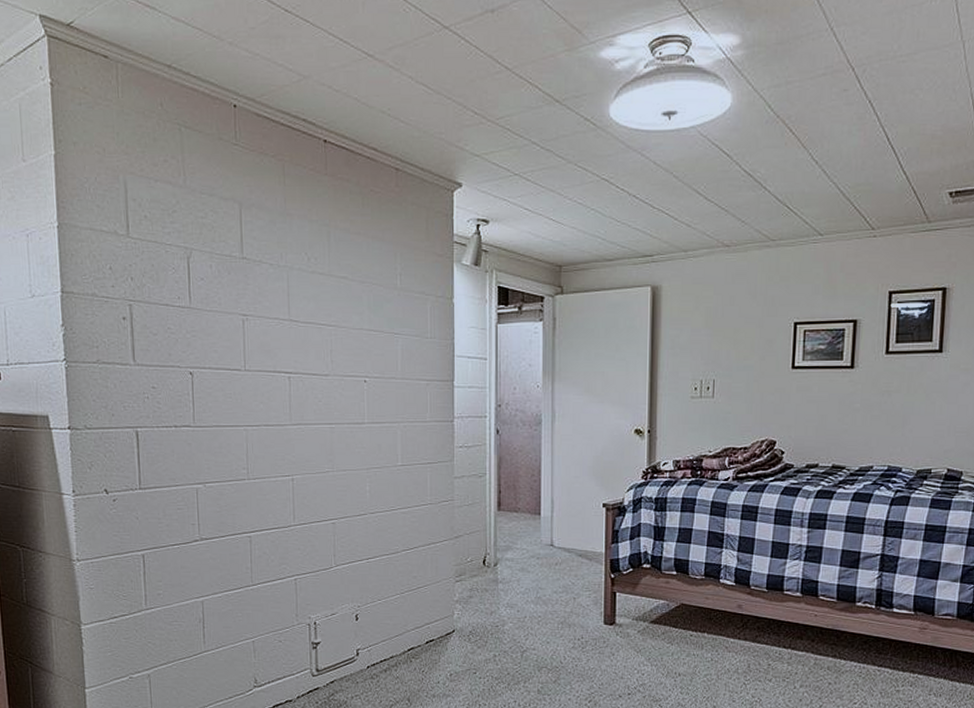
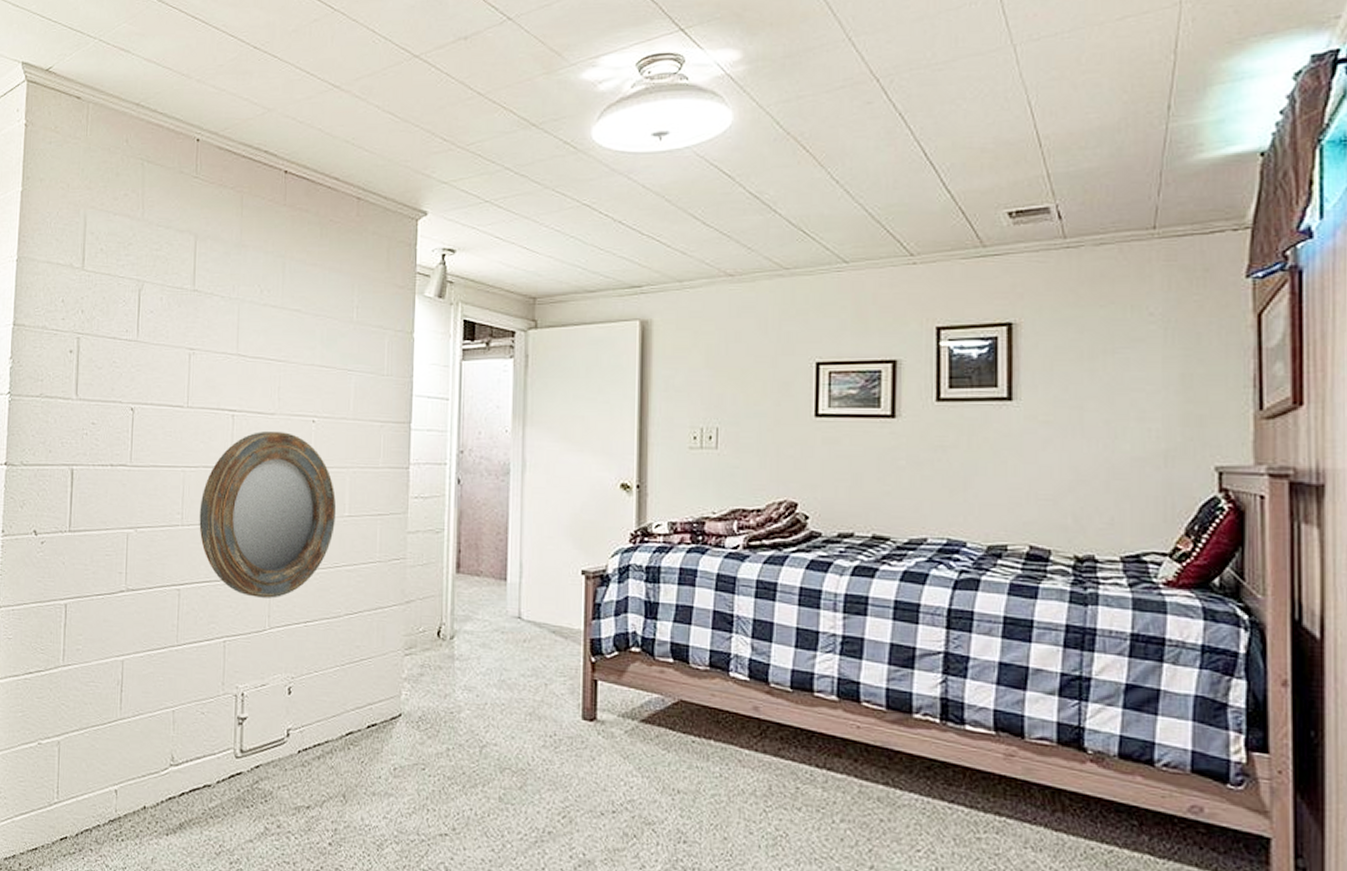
home mirror: none [264,392,389,540] -> present [199,432,336,599]

